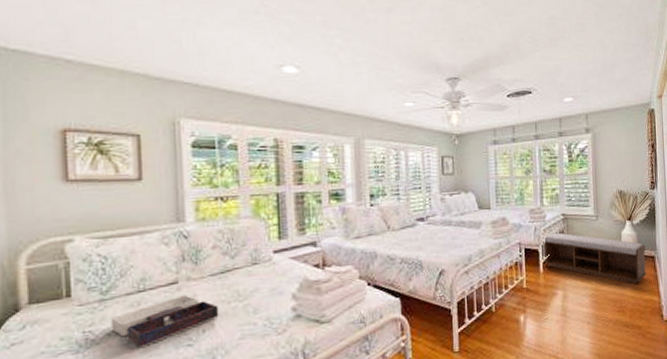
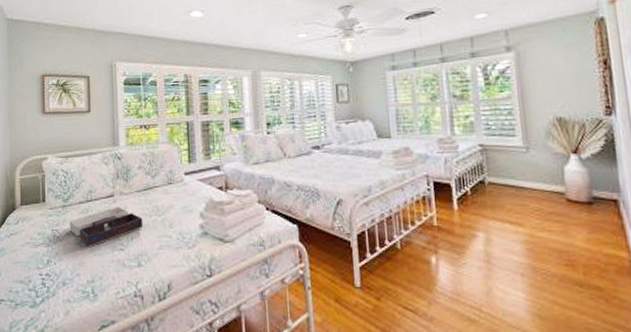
bench: present [544,232,647,285] -> none [457,165,607,233]

